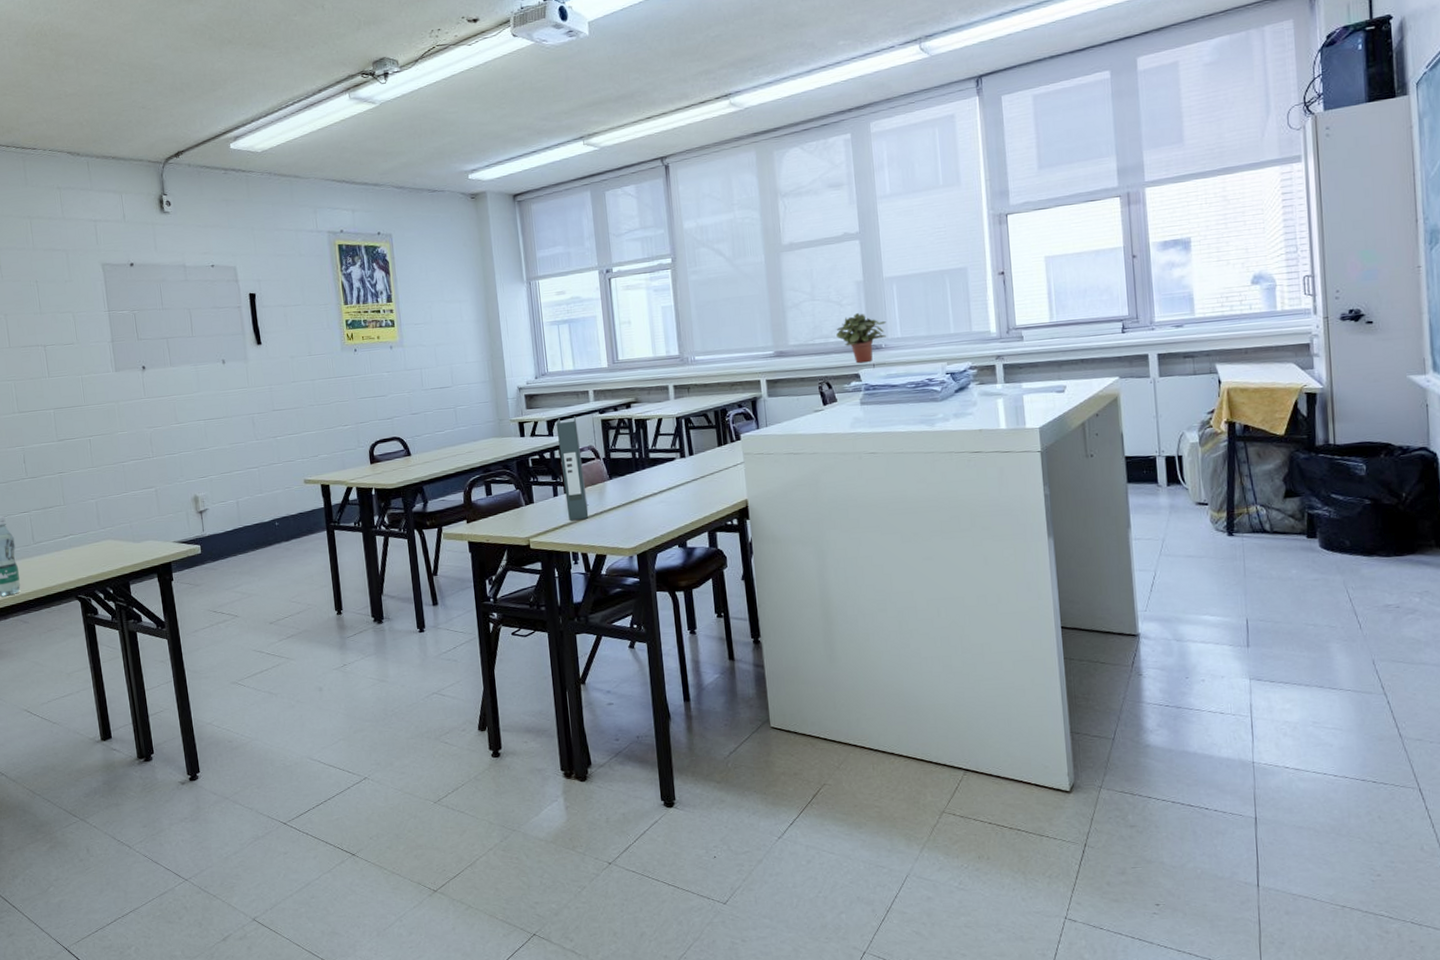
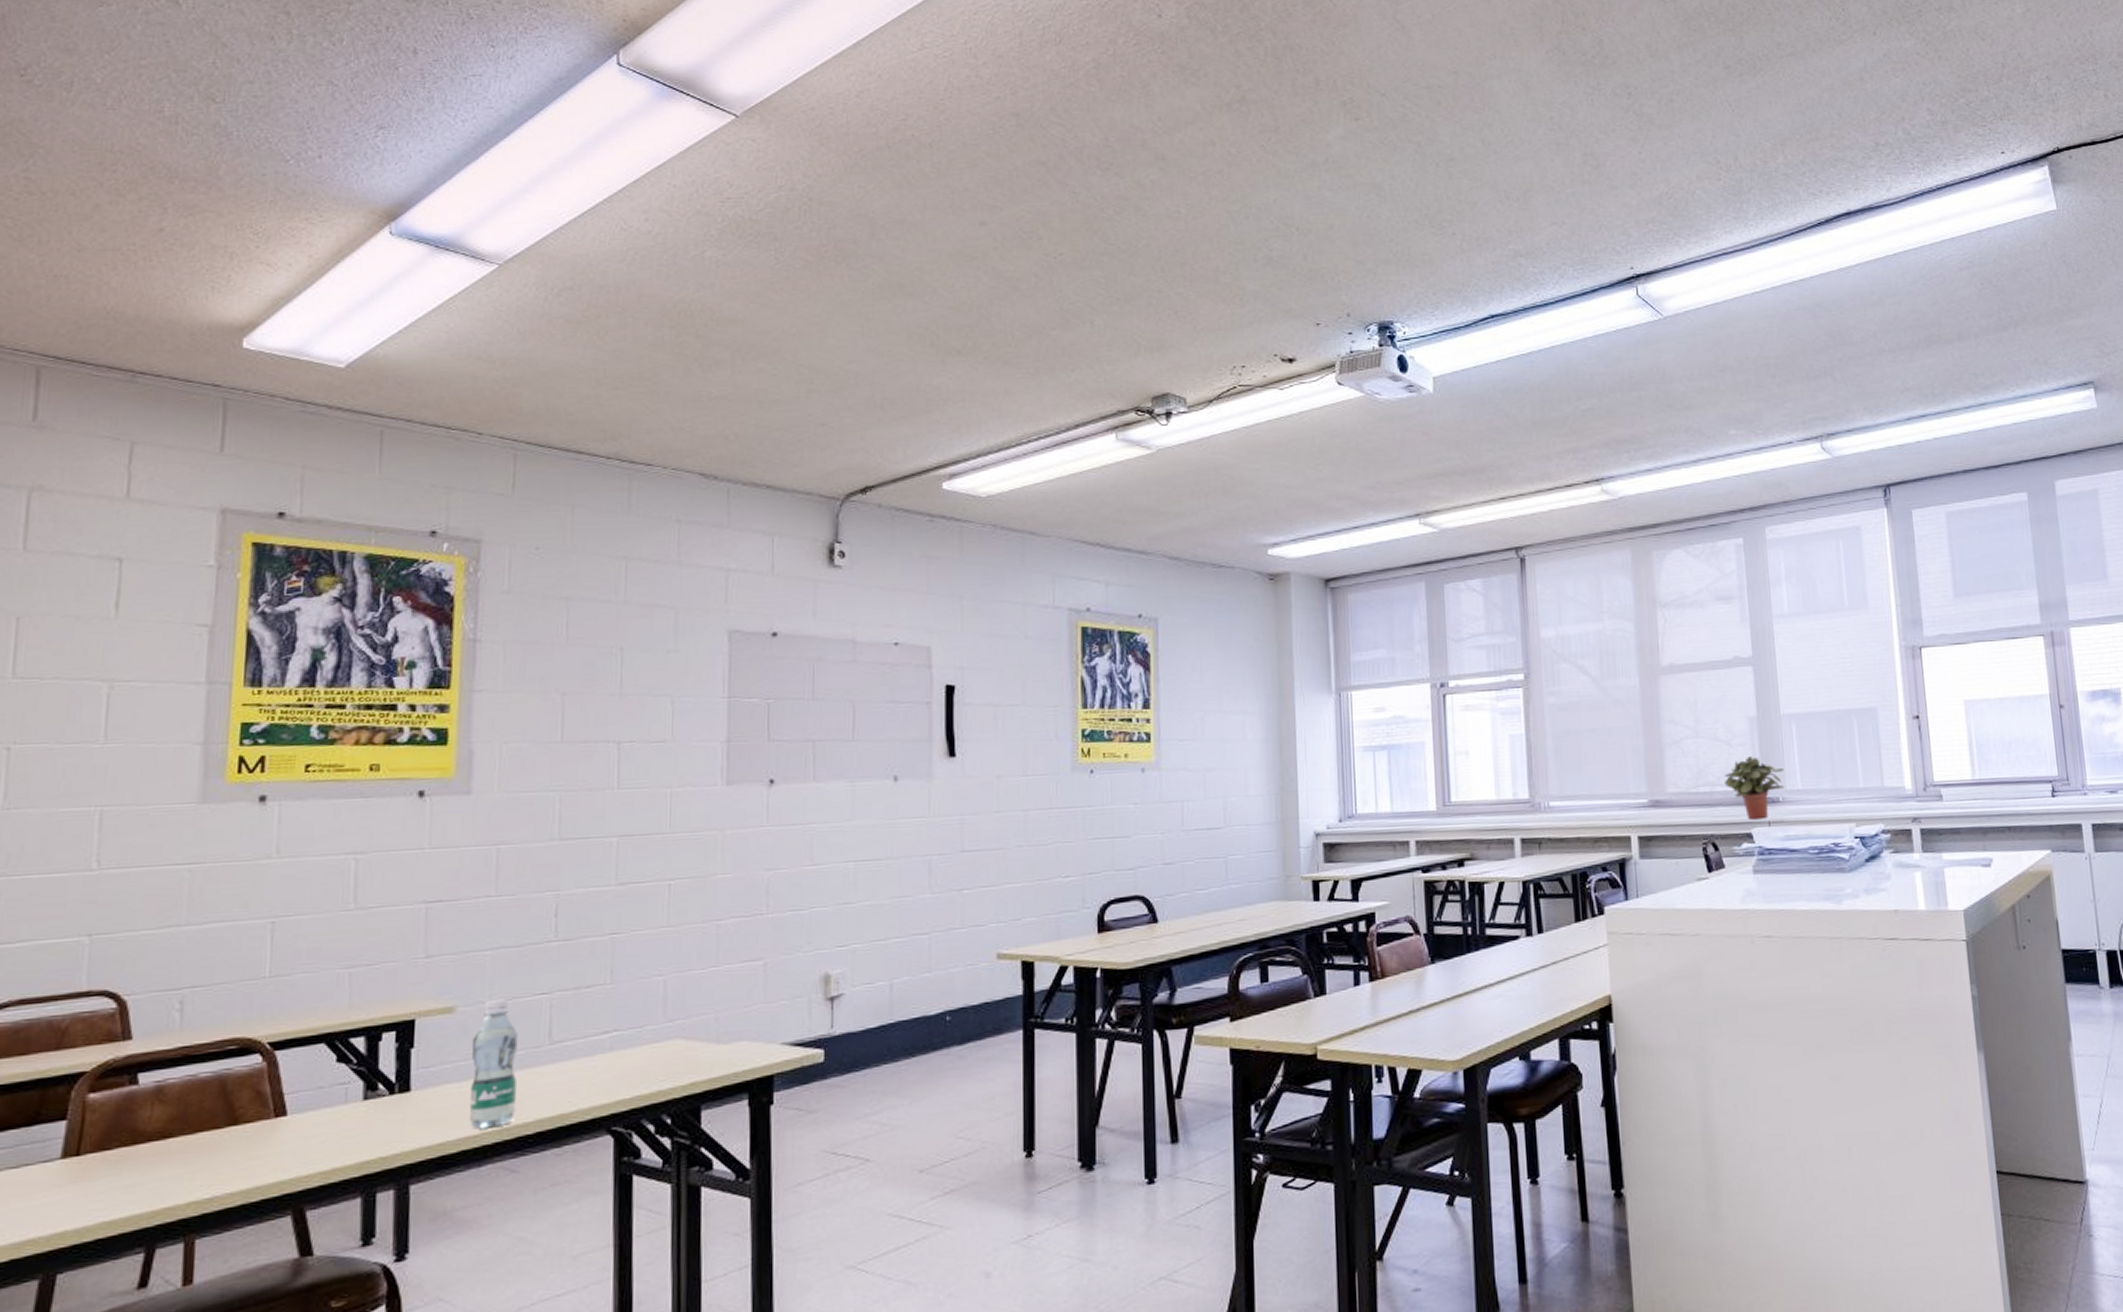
binder: present [556,416,588,520] -> none [1363,874,1400,1020]

